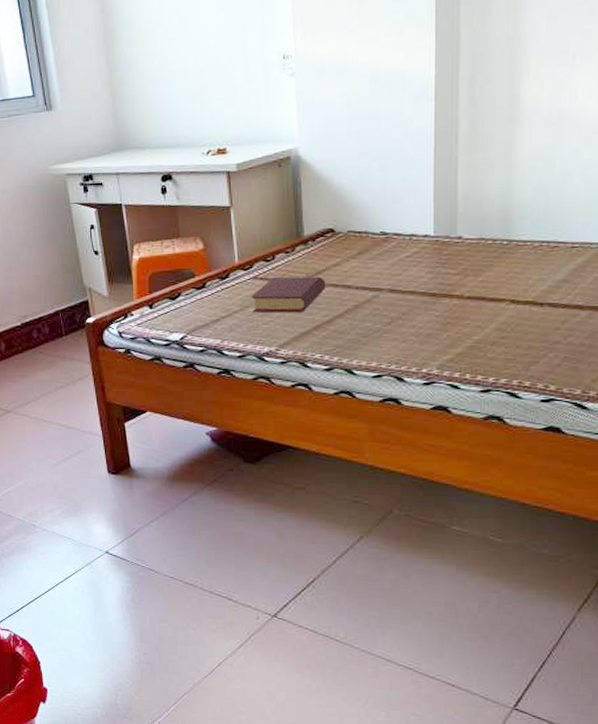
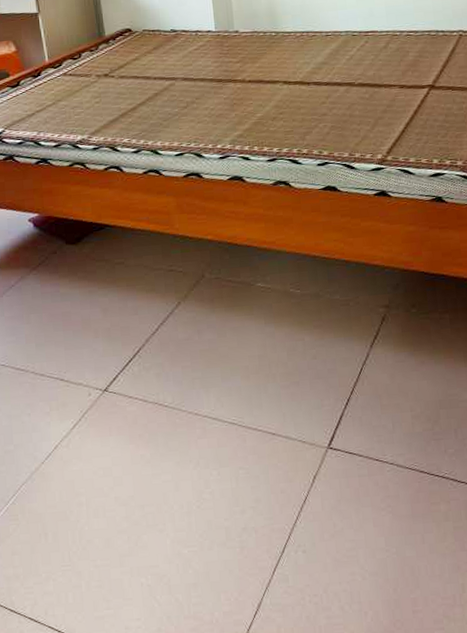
book: present [251,276,326,313] -> none [62,70,128,106]

